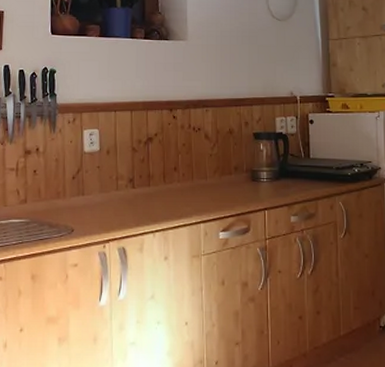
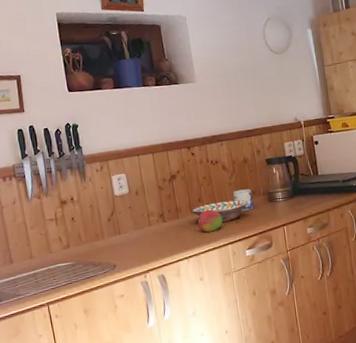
decorative bowl: none [164,174,229,197] -> present [191,200,248,222]
fruit: none [170,181,198,206] -> present [198,209,223,233]
mug: none [213,163,235,187] -> present [233,189,254,211]

